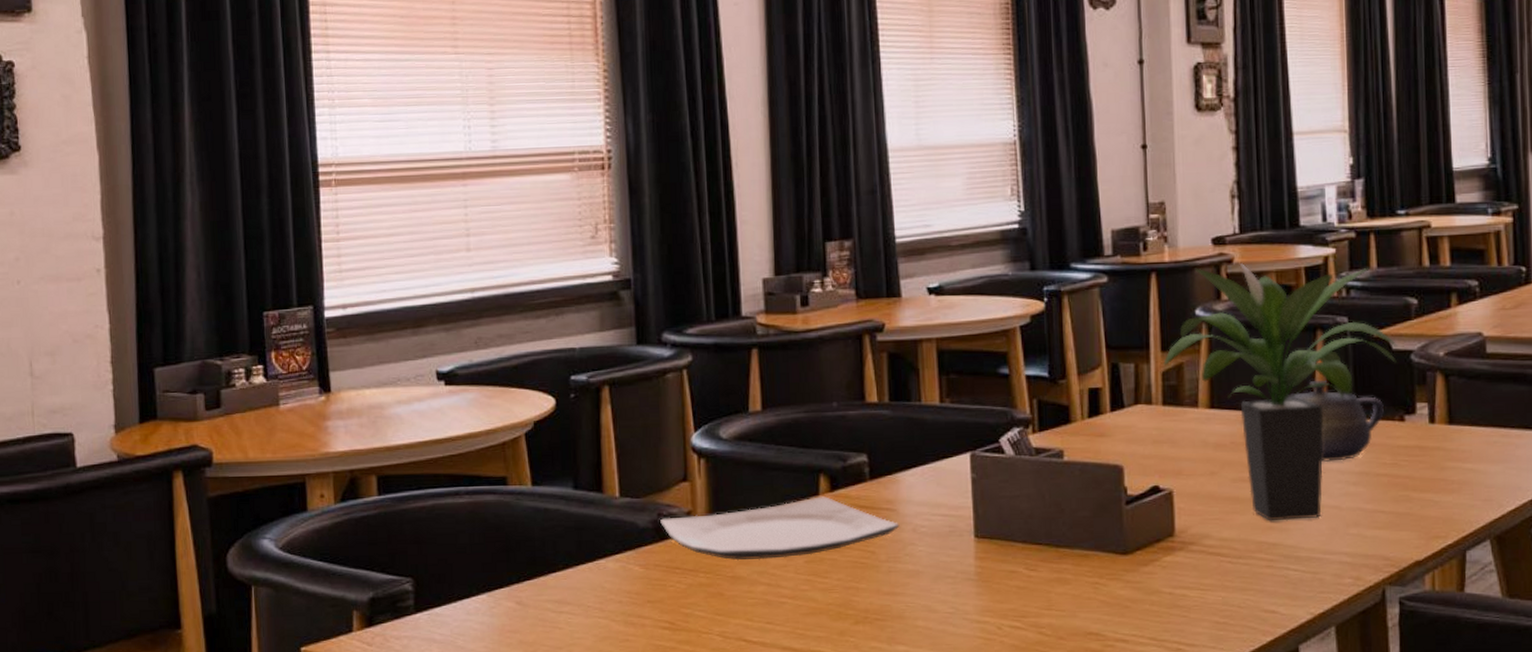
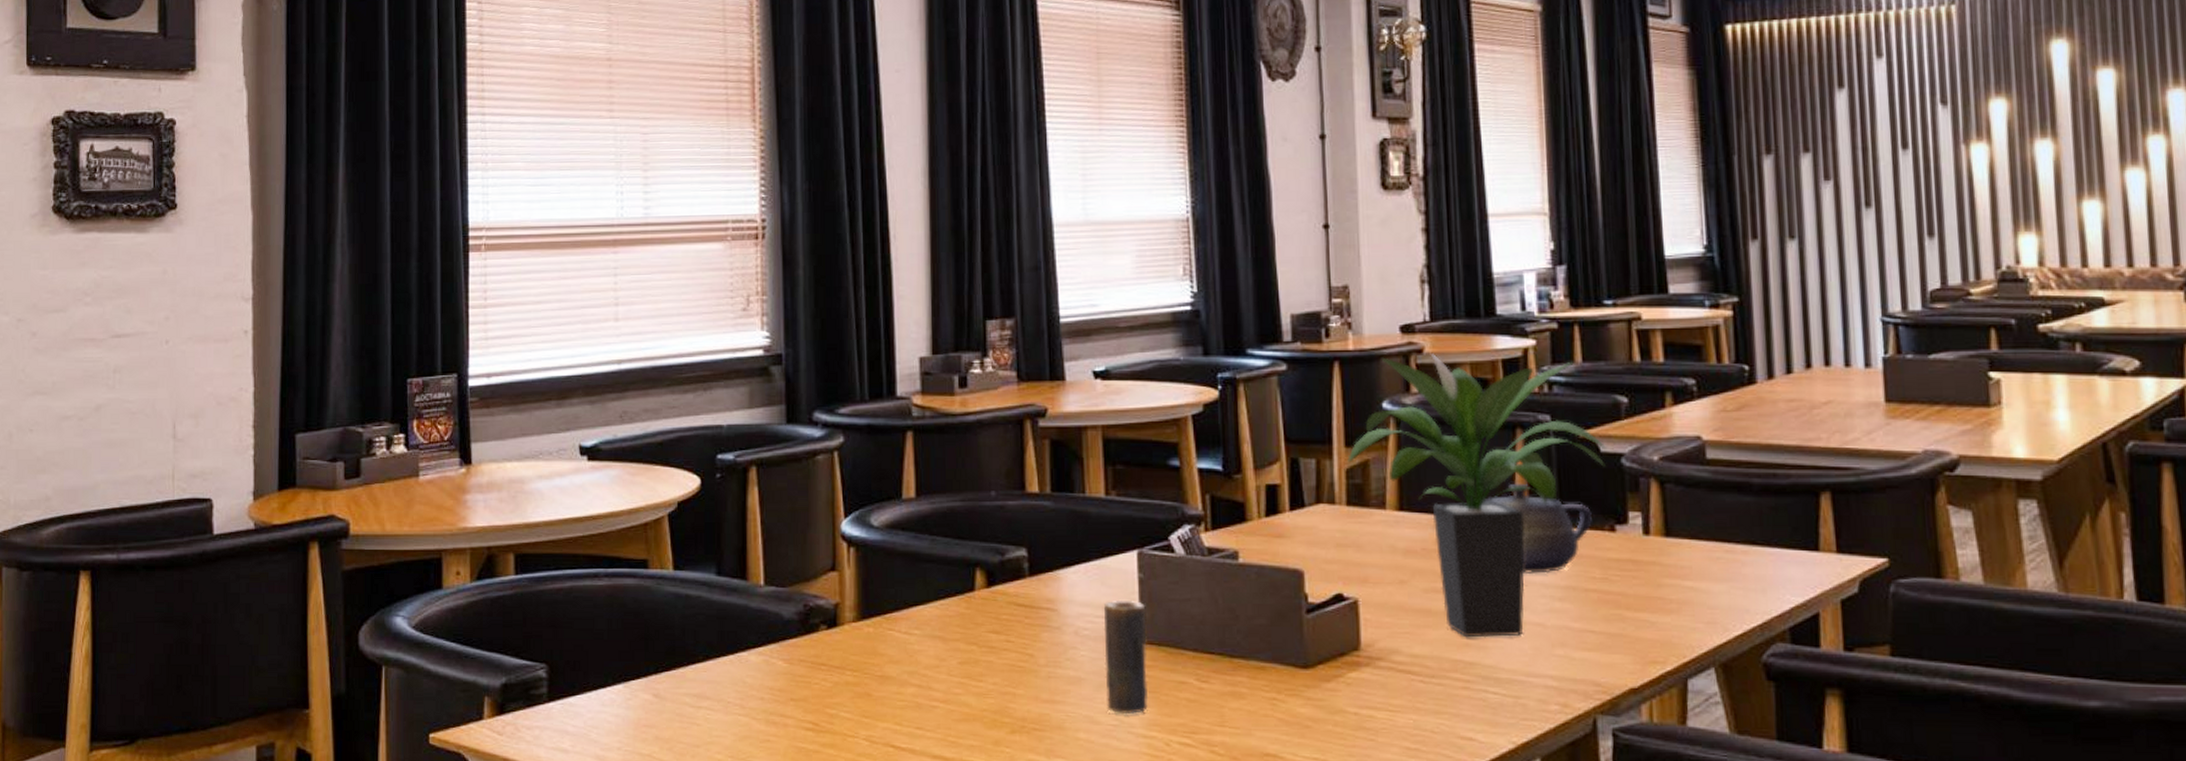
plate: present [660,496,900,561] -> none [806,592,1061,659]
candle: none [939,499,981,603] -> present [1103,601,1148,715]

